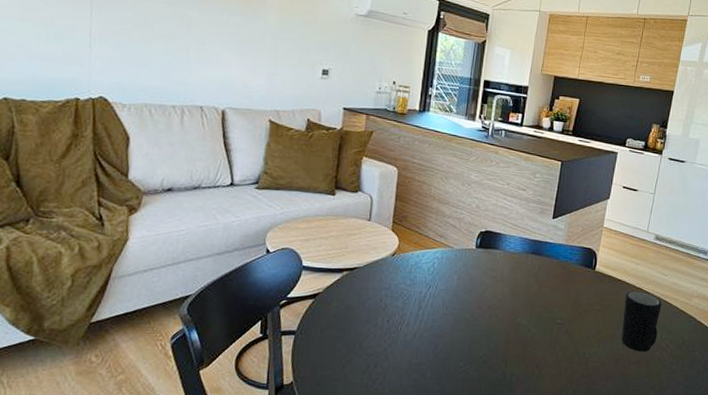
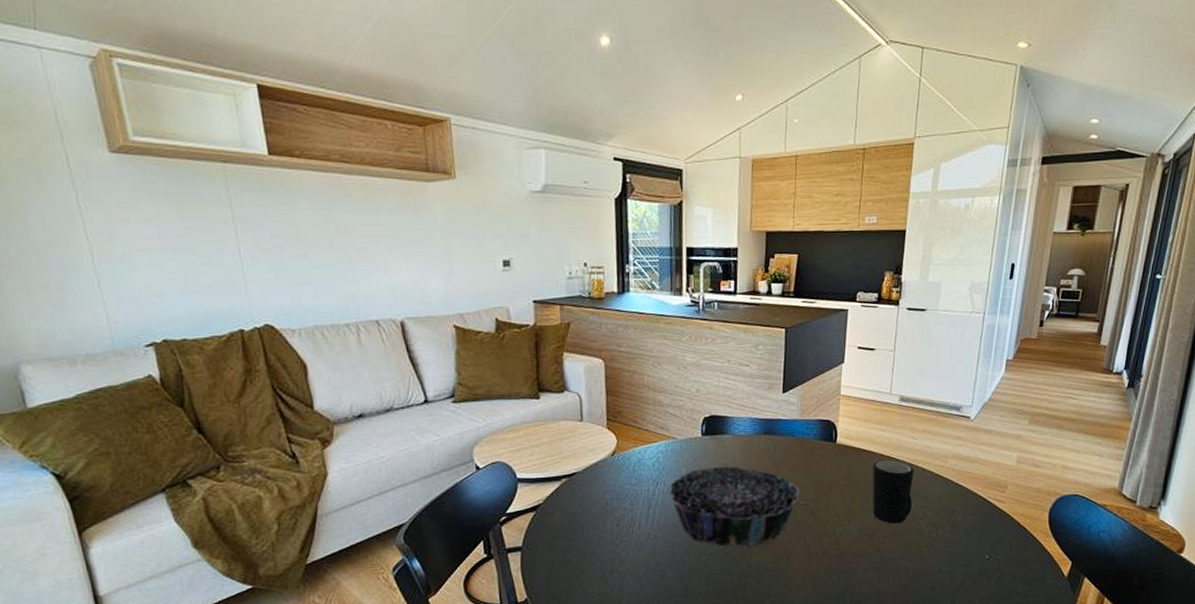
decorative bowl: none [439,278,559,358] -> present [669,466,801,548]

